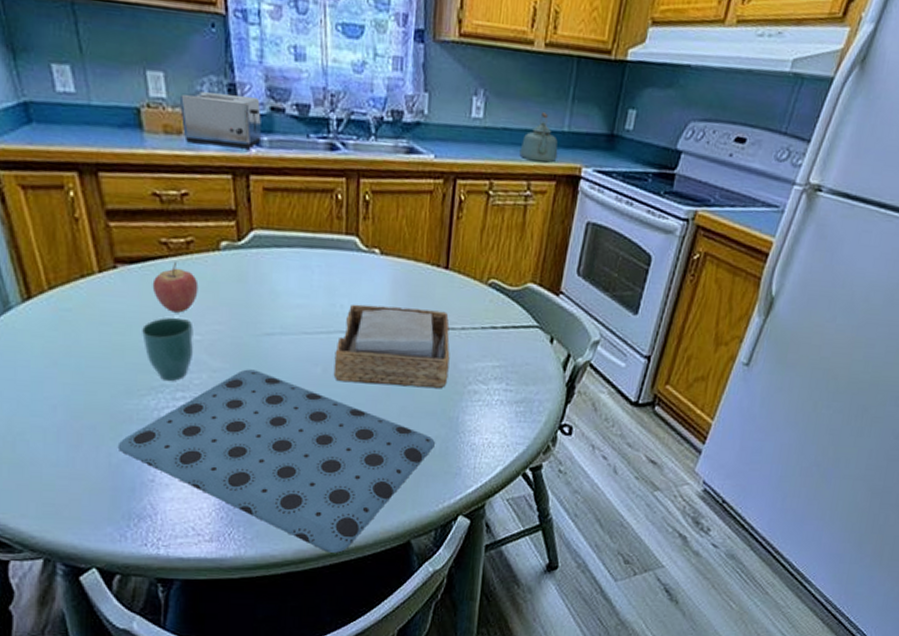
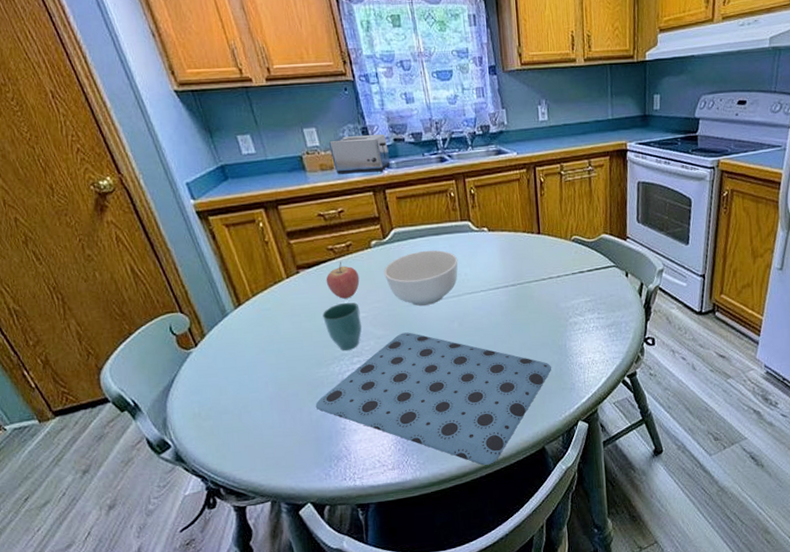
bowl: none [233,265,335,339] -> present [384,250,458,306]
napkin holder: present [333,304,450,389] -> none [465,266,553,331]
kettle: present [519,112,558,163] -> none [578,108,607,145]

